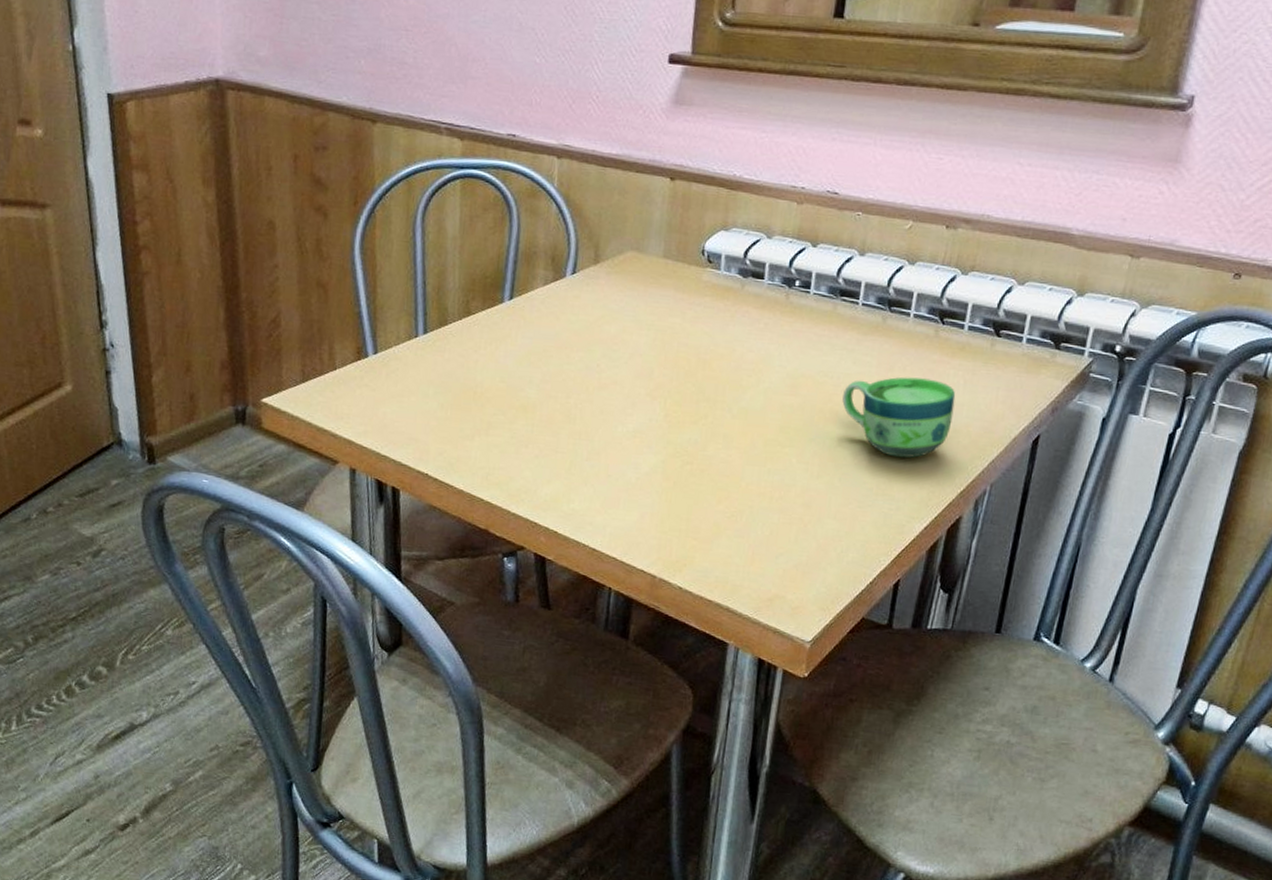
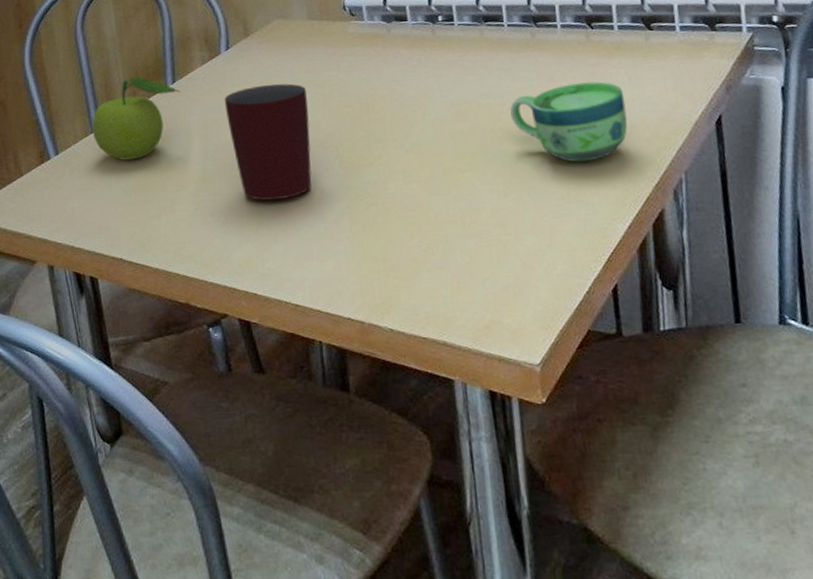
fruit: none [416,284,516,374] -> present [91,76,180,161]
mug: none [559,319,646,443] -> present [224,83,312,201]

